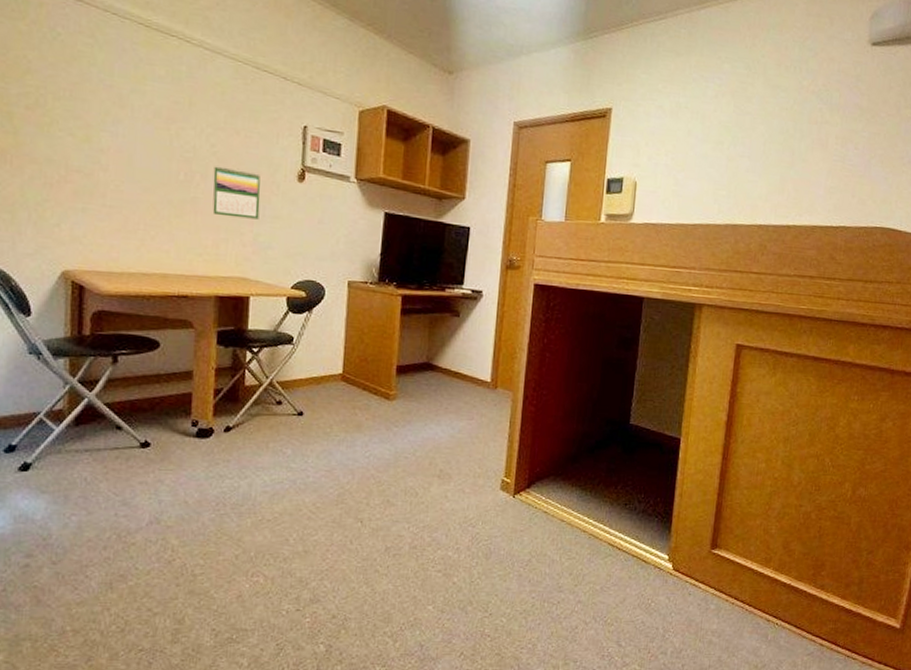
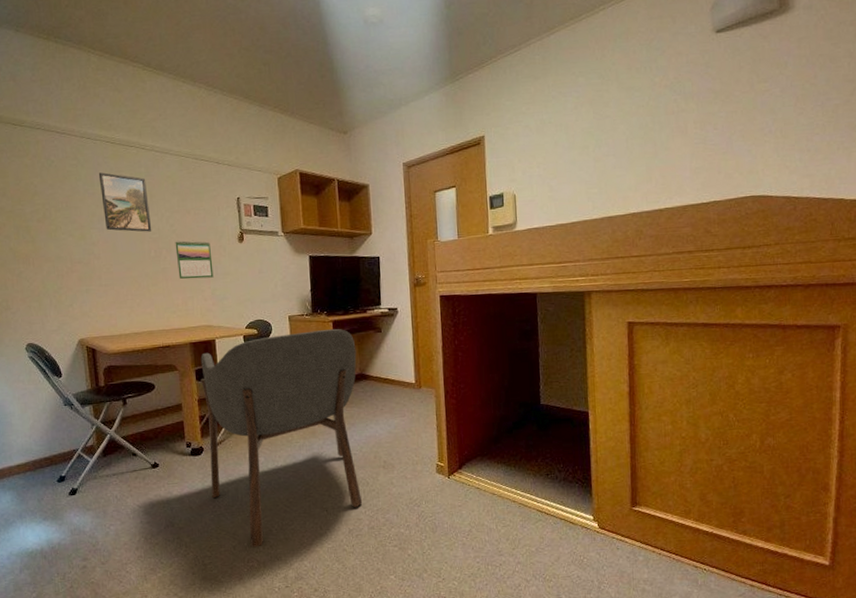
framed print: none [121,61,186,149] -> present [98,172,152,232]
armchair: none [216,302,426,559] -> present [200,329,363,548]

